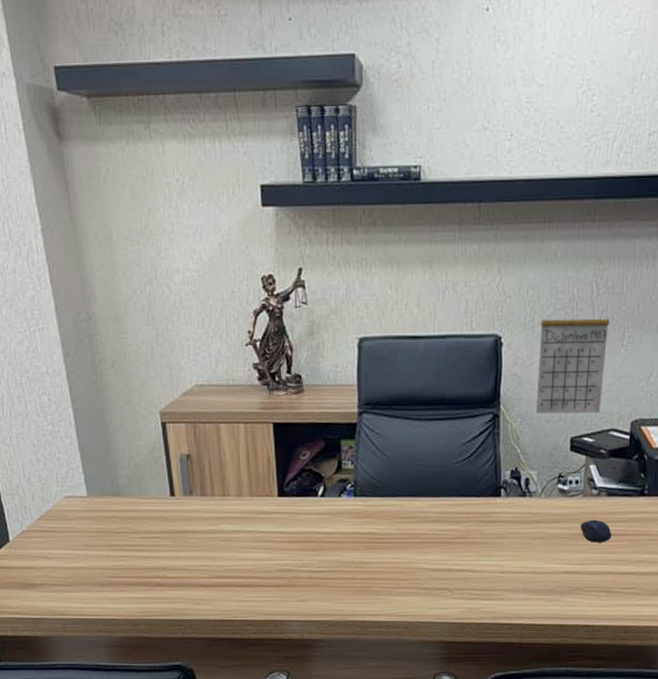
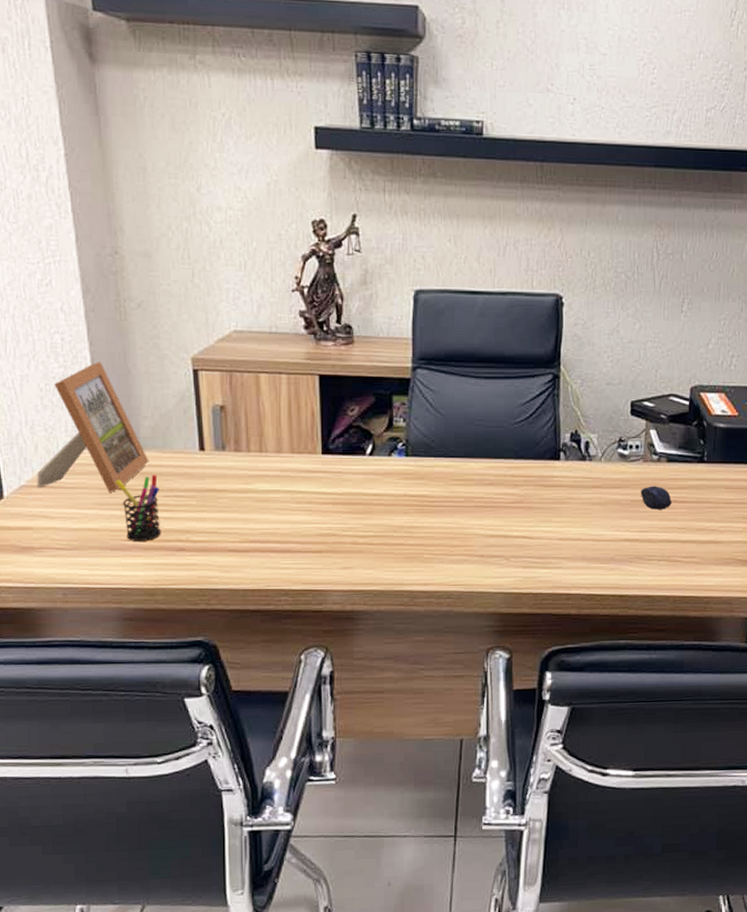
picture frame: none [35,418,128,535] -> present [37,362,149,492]
pen holder: none [101,518,141,578] -> present [116,474,161,541]
calendar: present [536,297,610,414] -> none [597,262,670,379]

